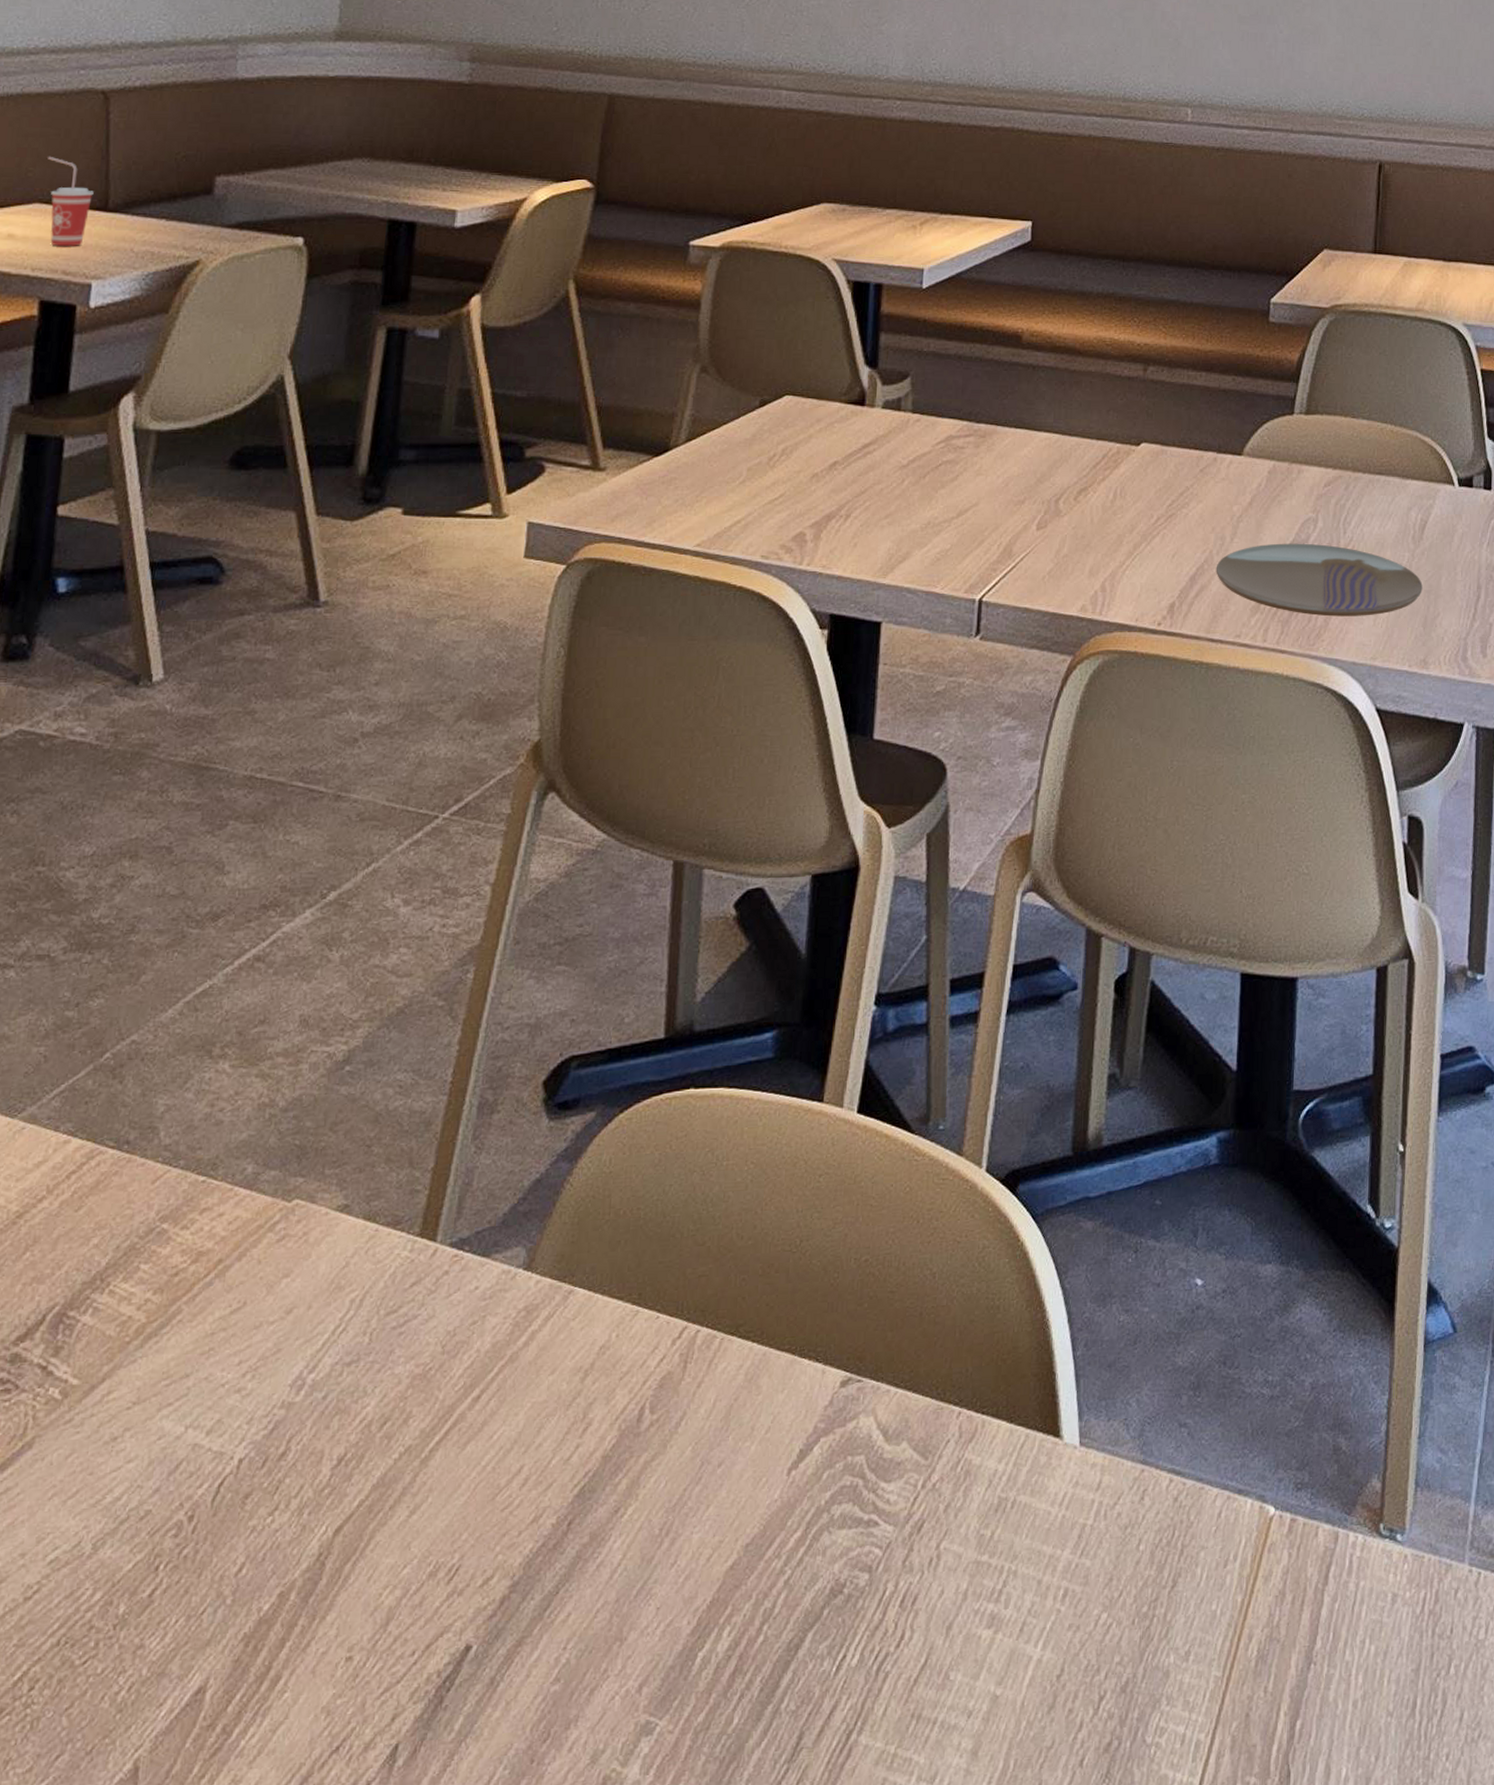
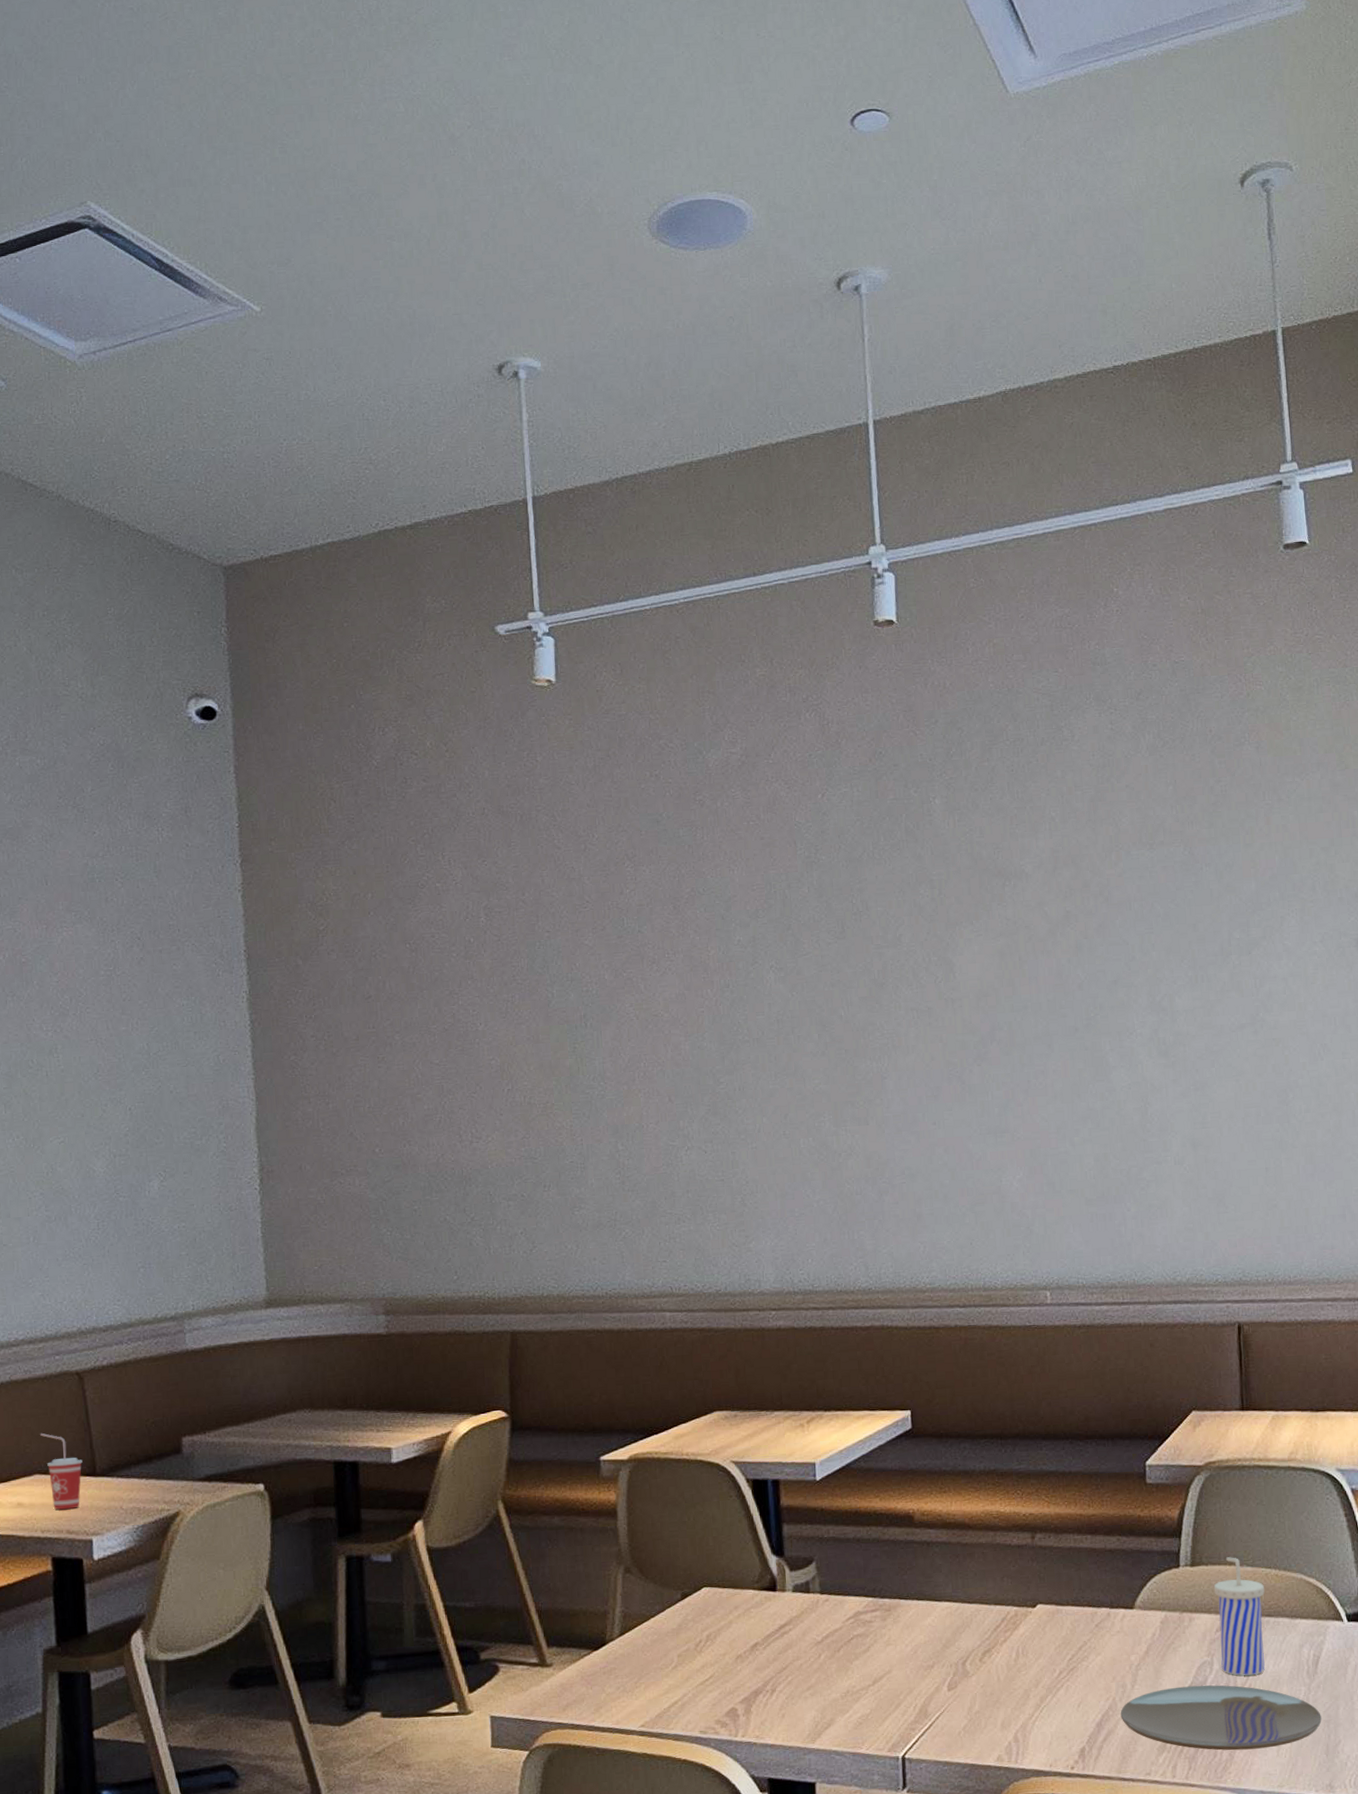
beverage cup: none [1326,408,1378,536] -> present [1213,1557,1265,1676]

